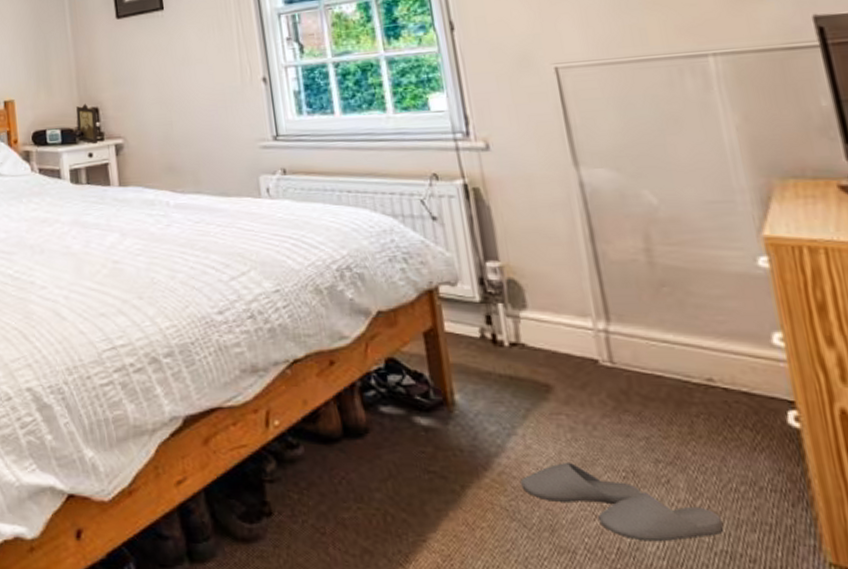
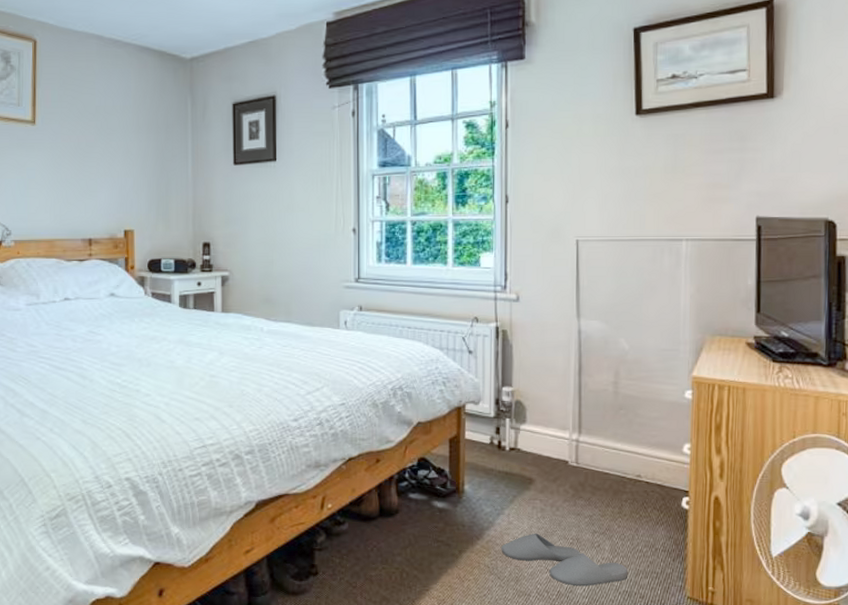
photo frame: present [76,103,105,144] -> none [188,238,213,275]

